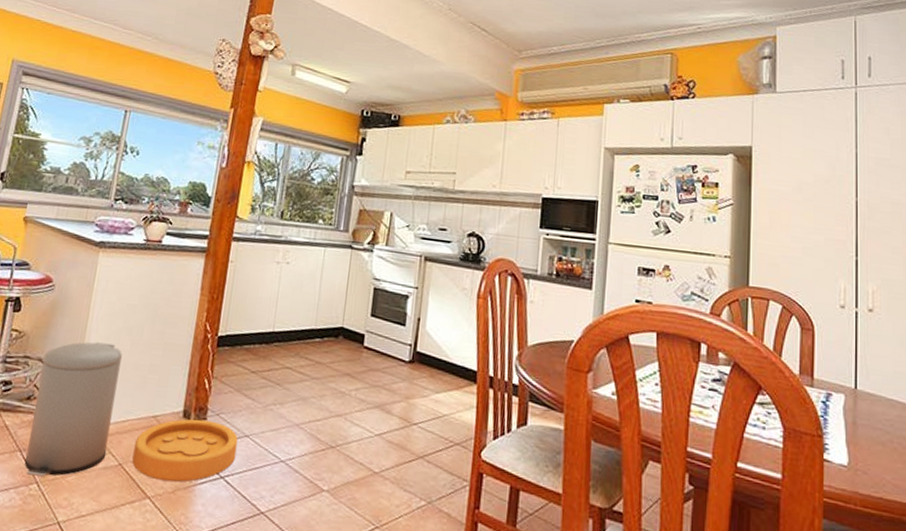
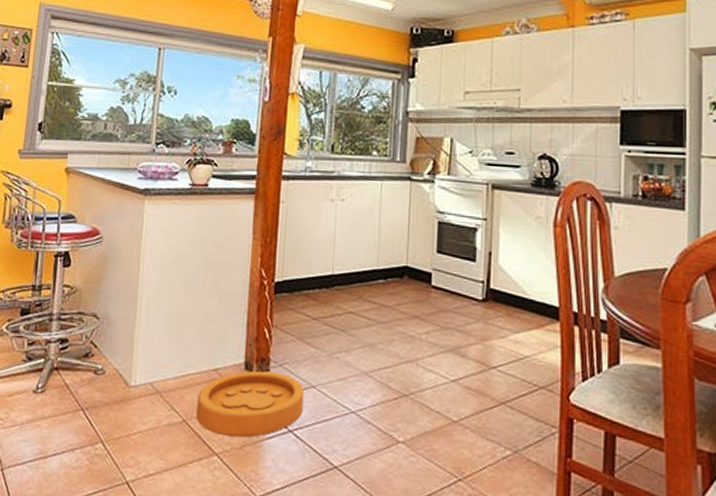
pedal bin: present [24,342,122,477] -> none [88,294,177,436]

